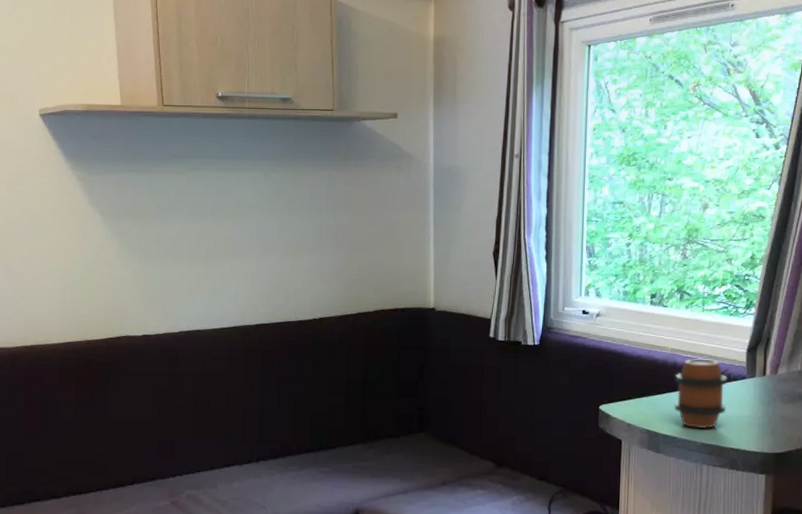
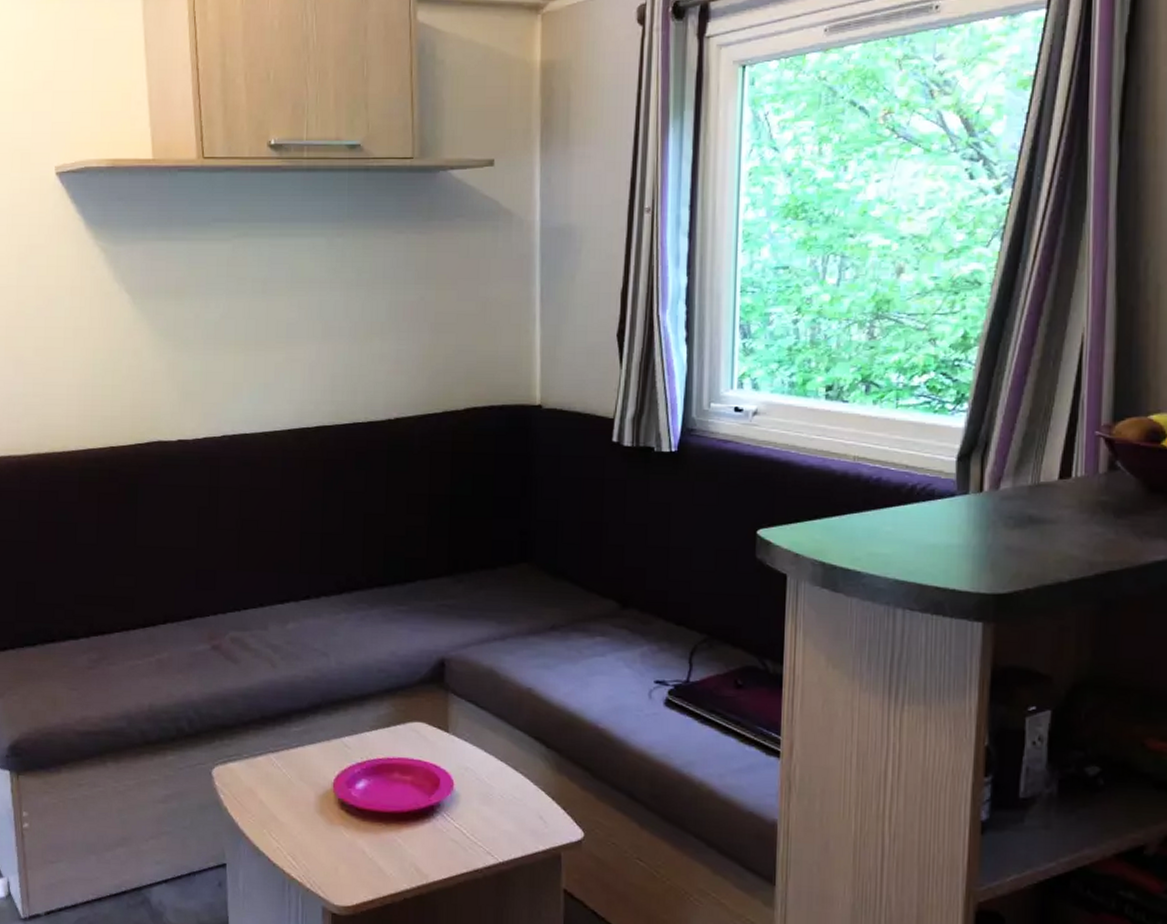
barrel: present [674,359,728,429] -> none [857,469,930,562]

